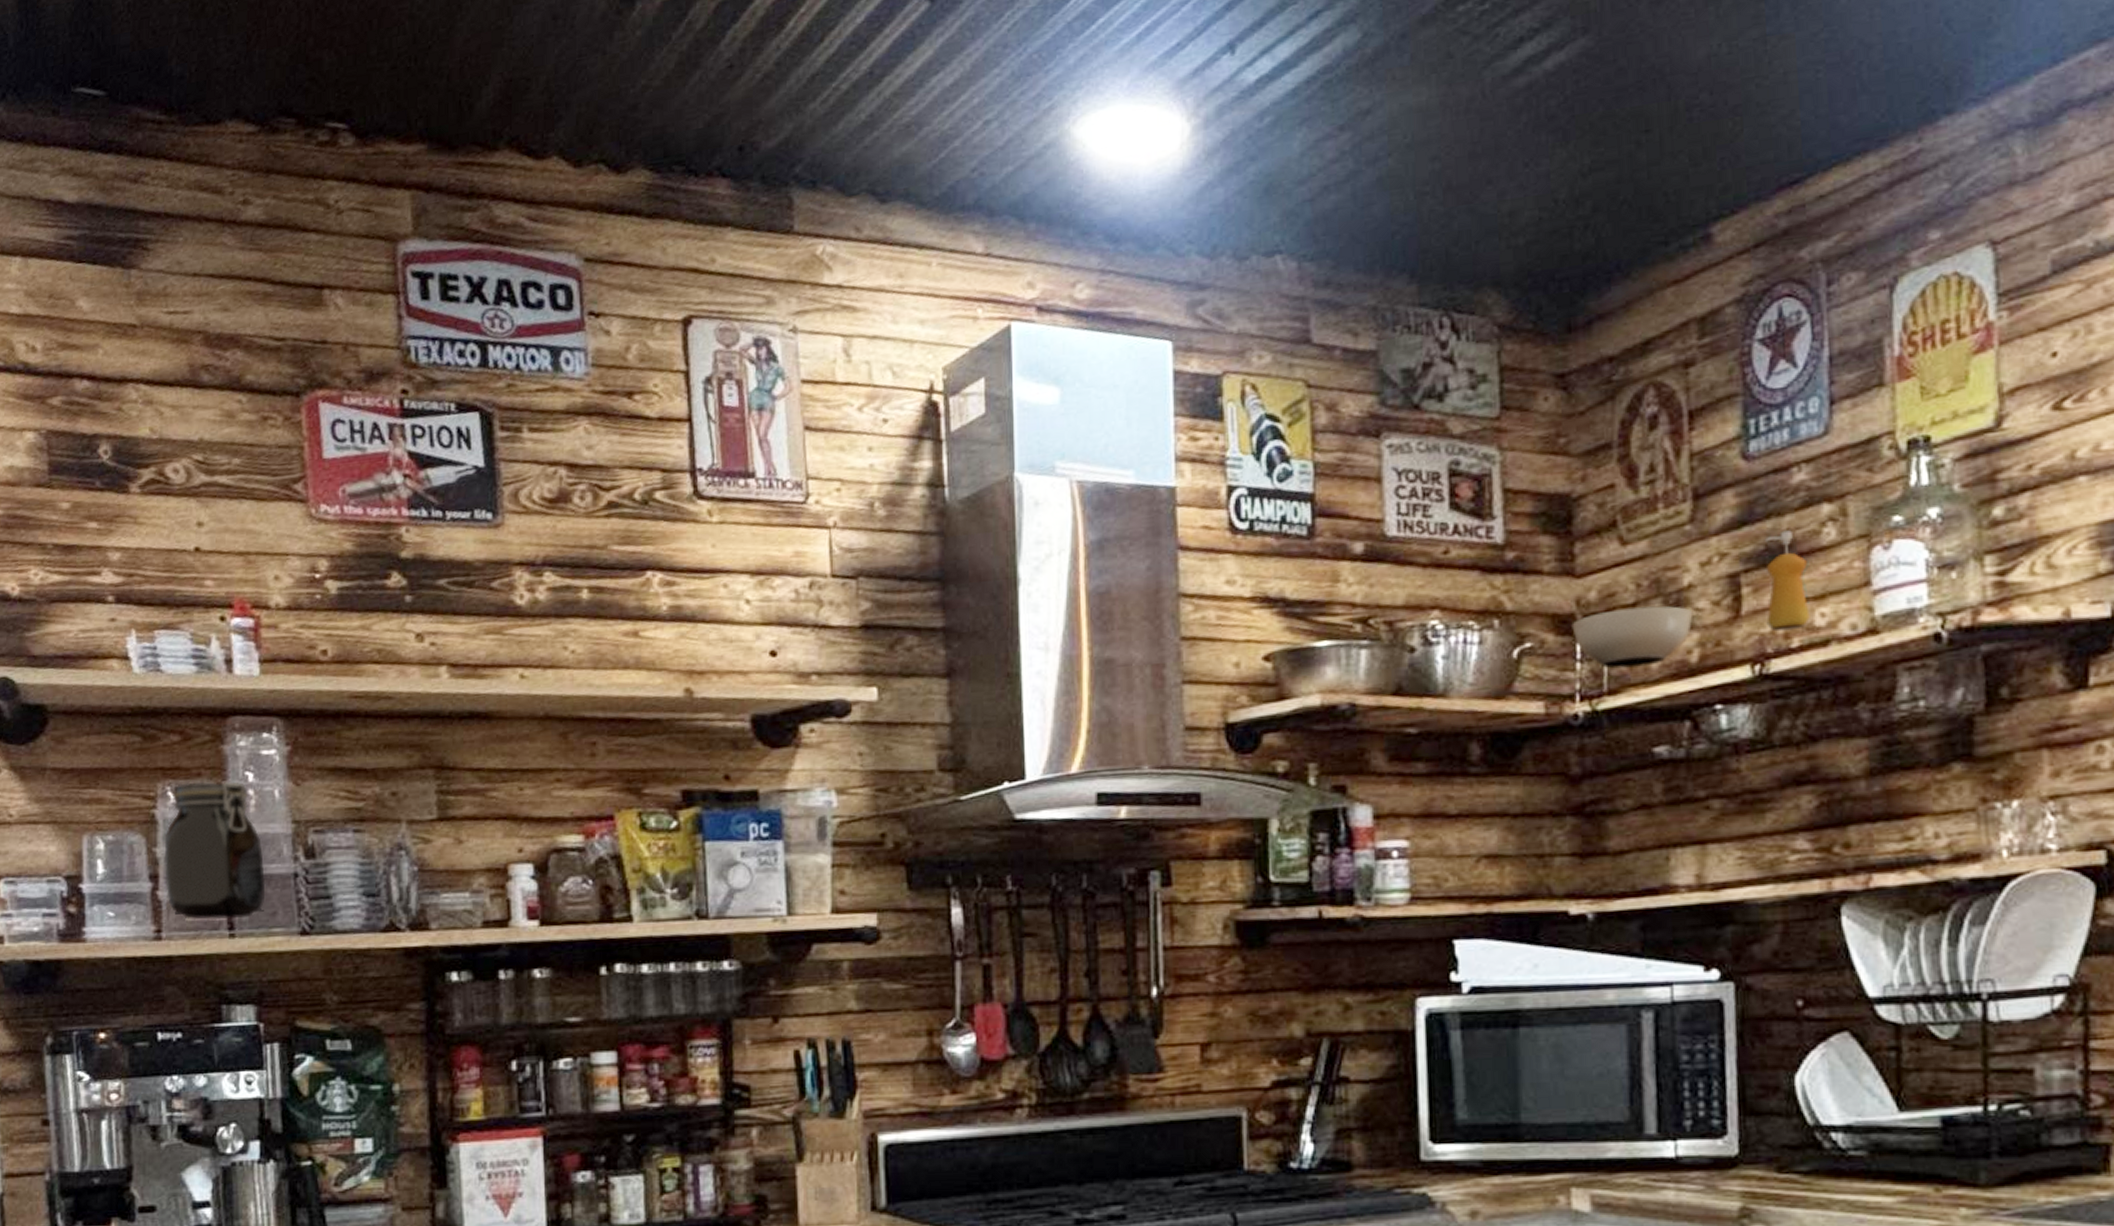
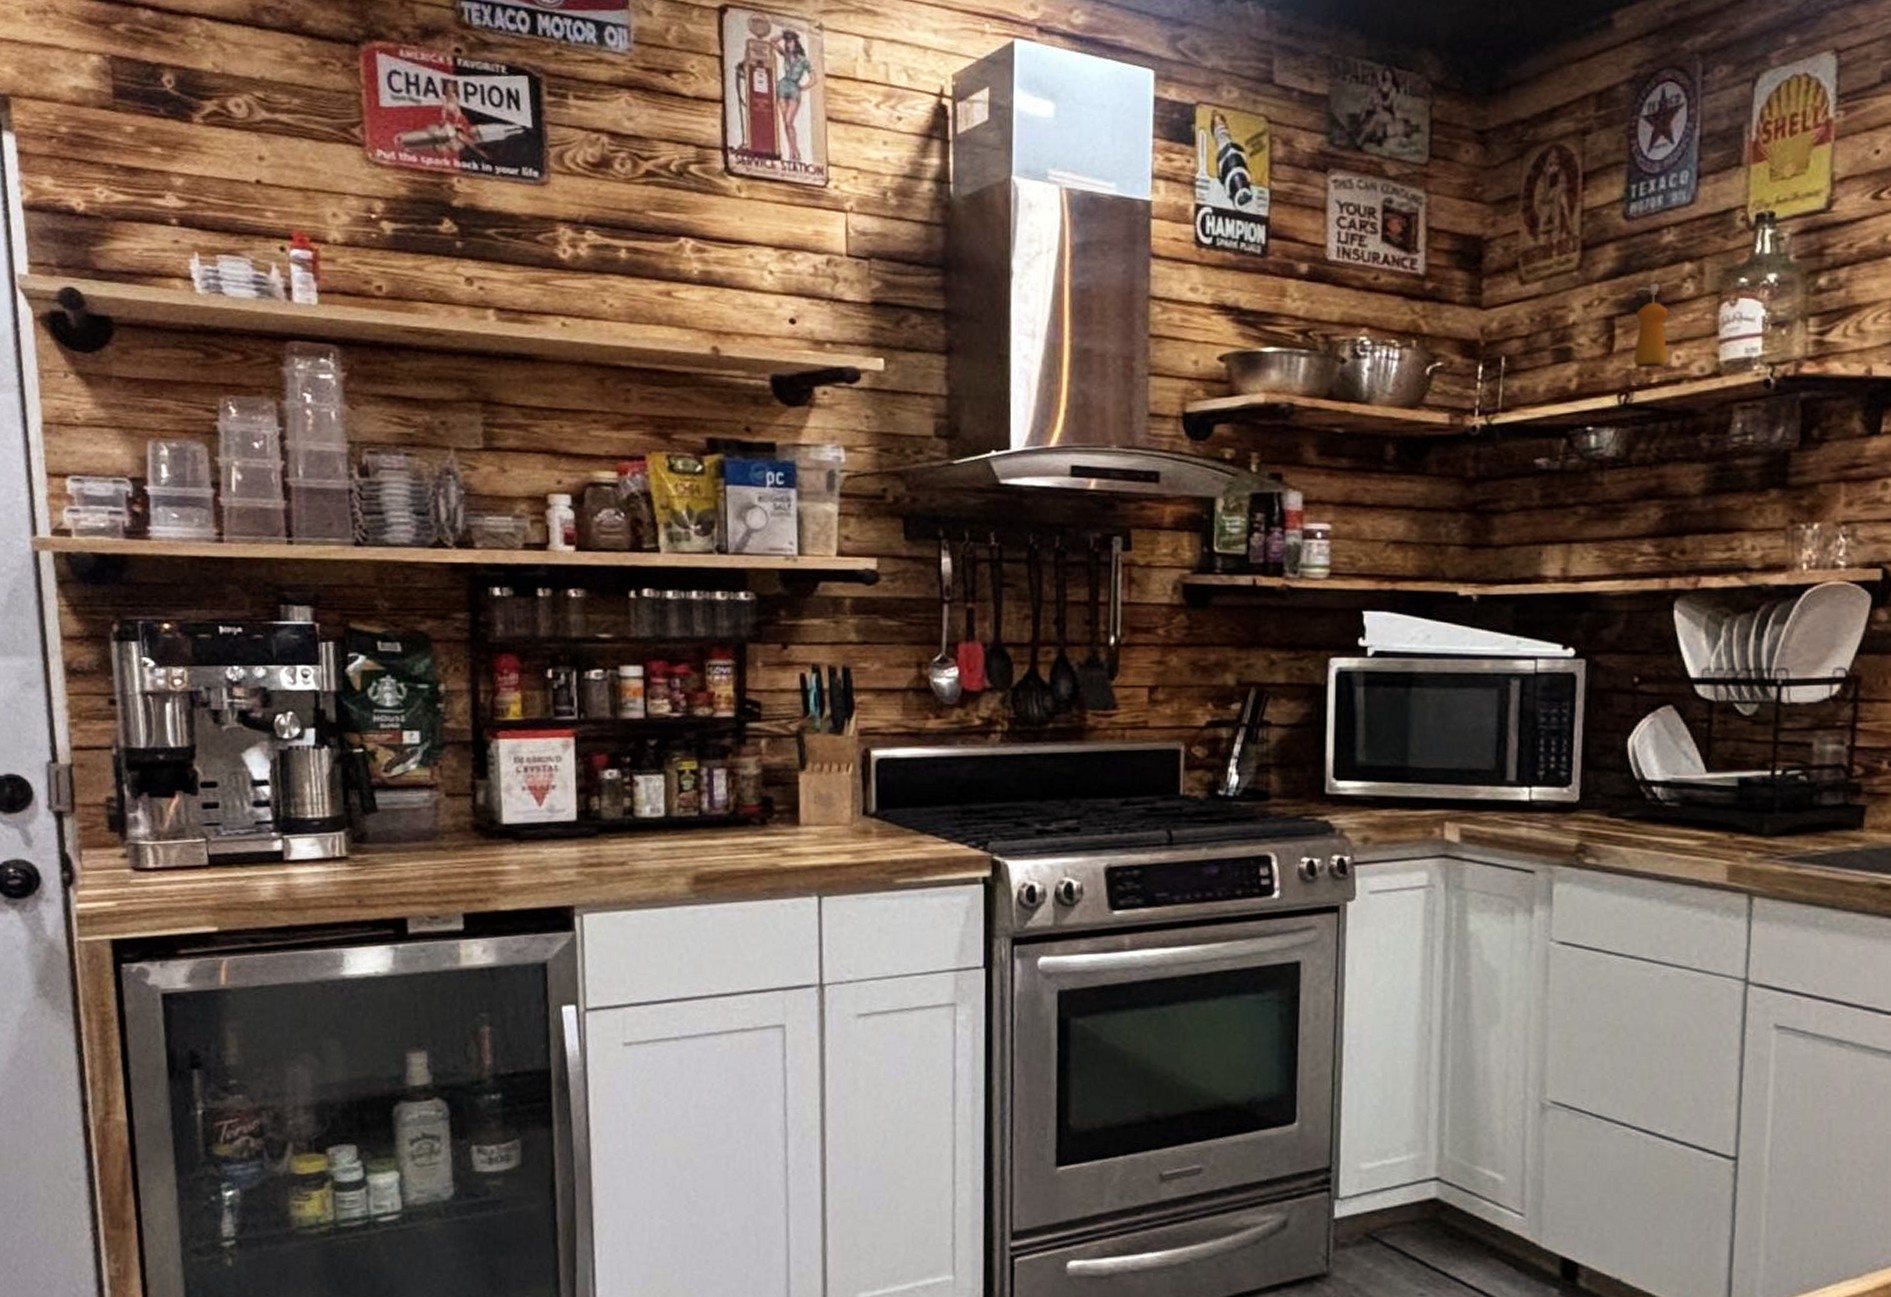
jar: present [164,781,266,920] -> none [225,399,322,528]
bowl: present [1571,606,1694,669] -> none [1476,339,1575,390]

